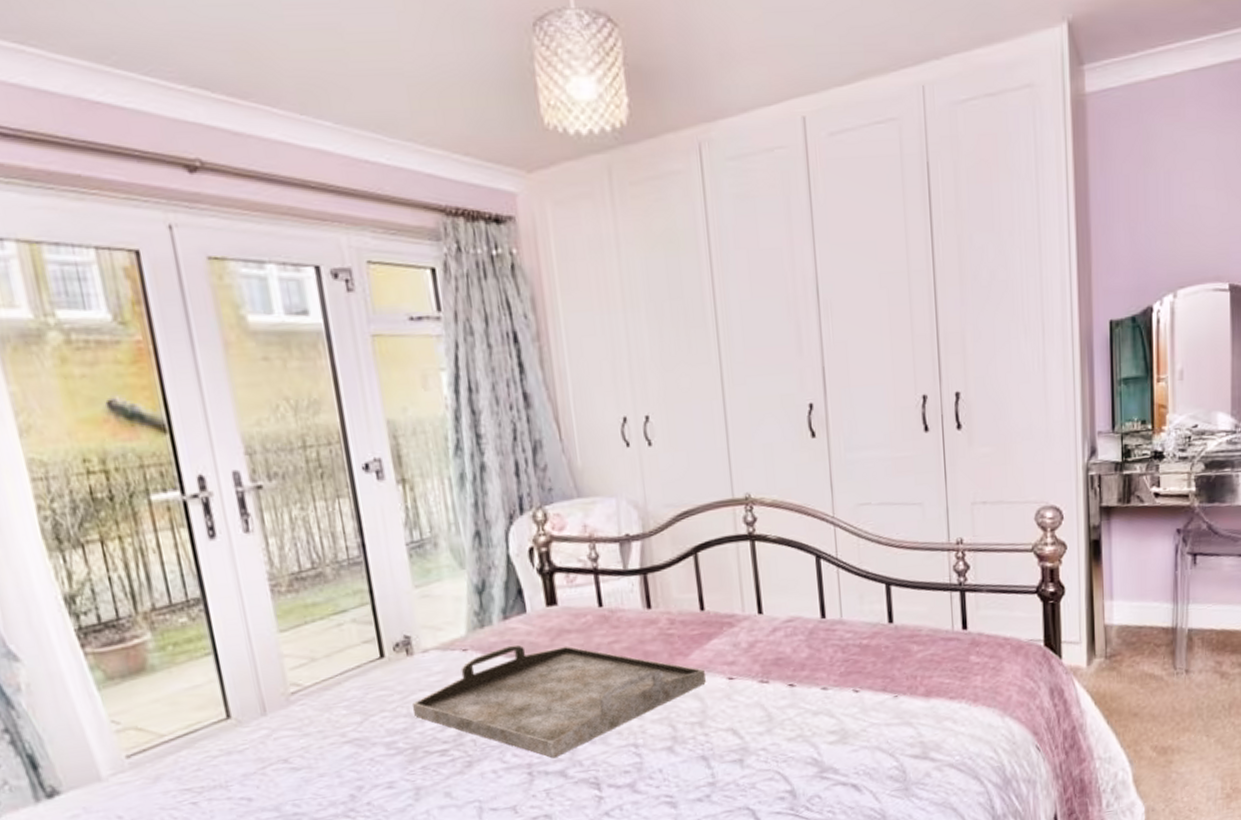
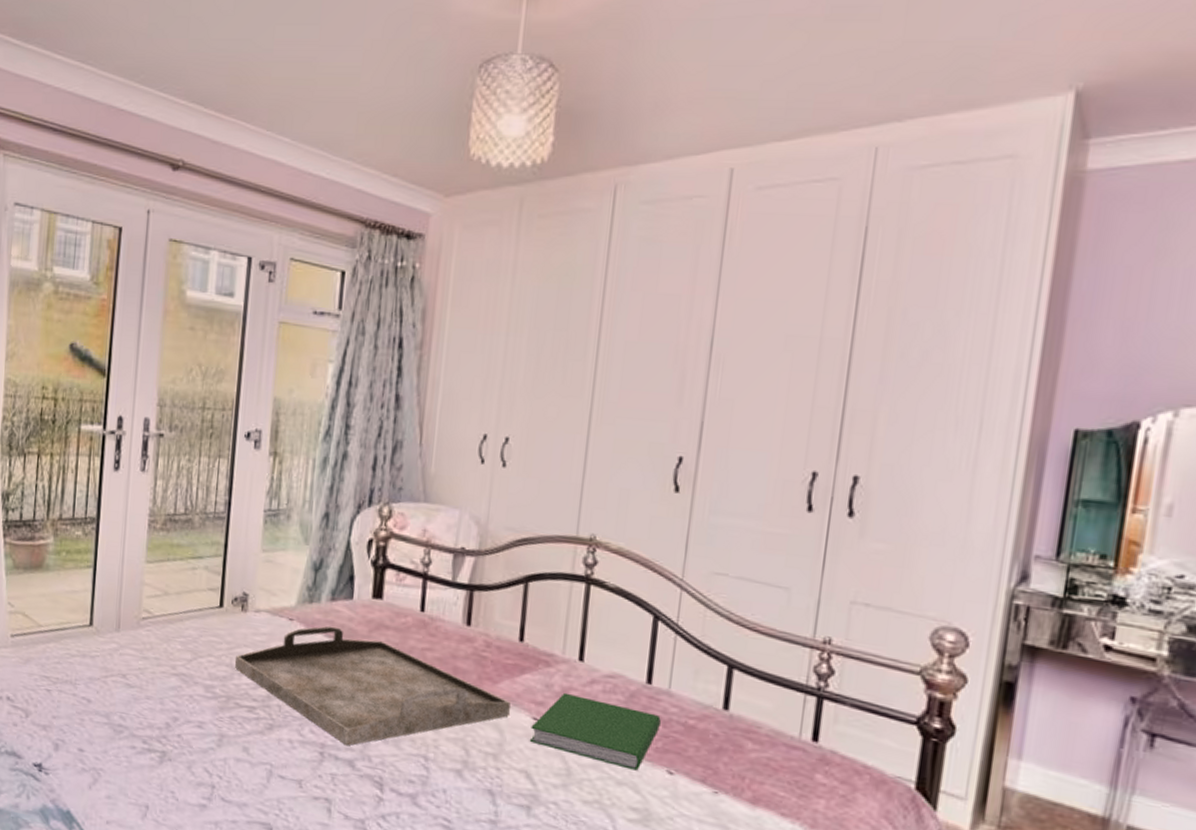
hardcover book: none [727,643,841,702] -> present [529,692,662,771]

